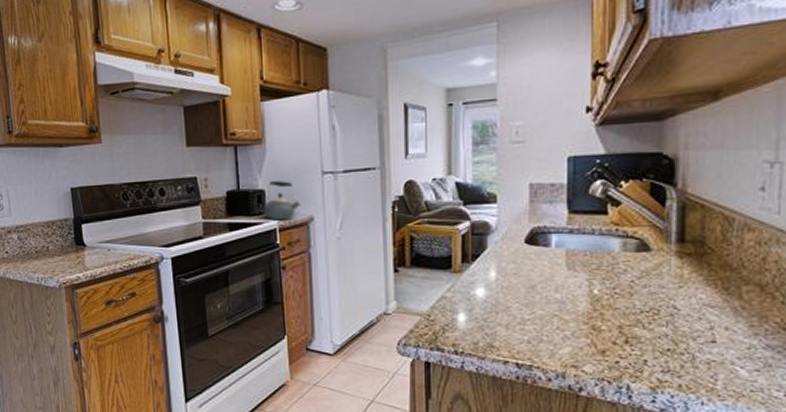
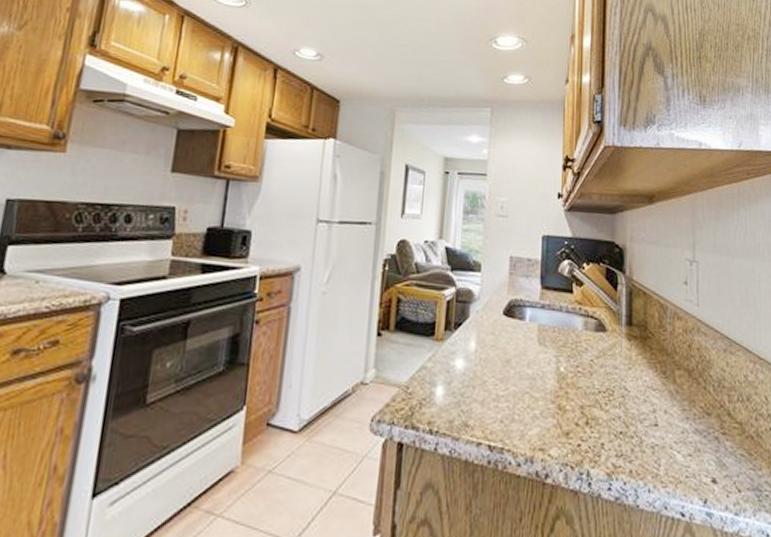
kettle: present [263,181,302,221] -> none [245,223,291,268]

